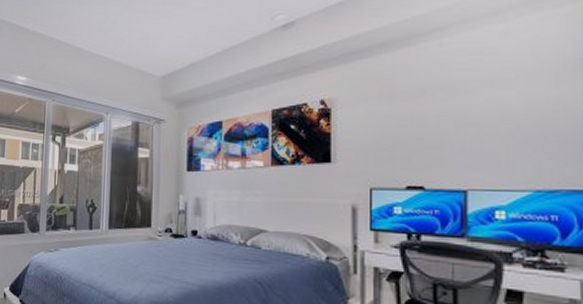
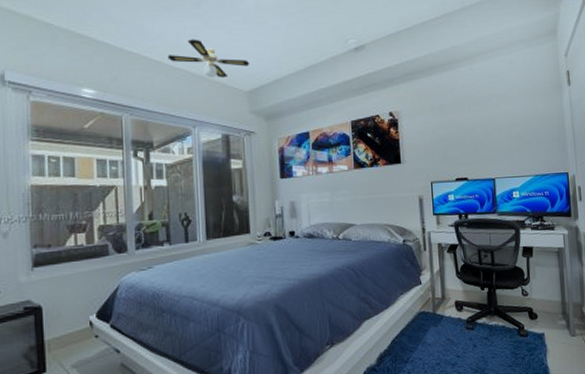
ceiling fan: none [89,24,166,63] -> present [167,39,250,78]

